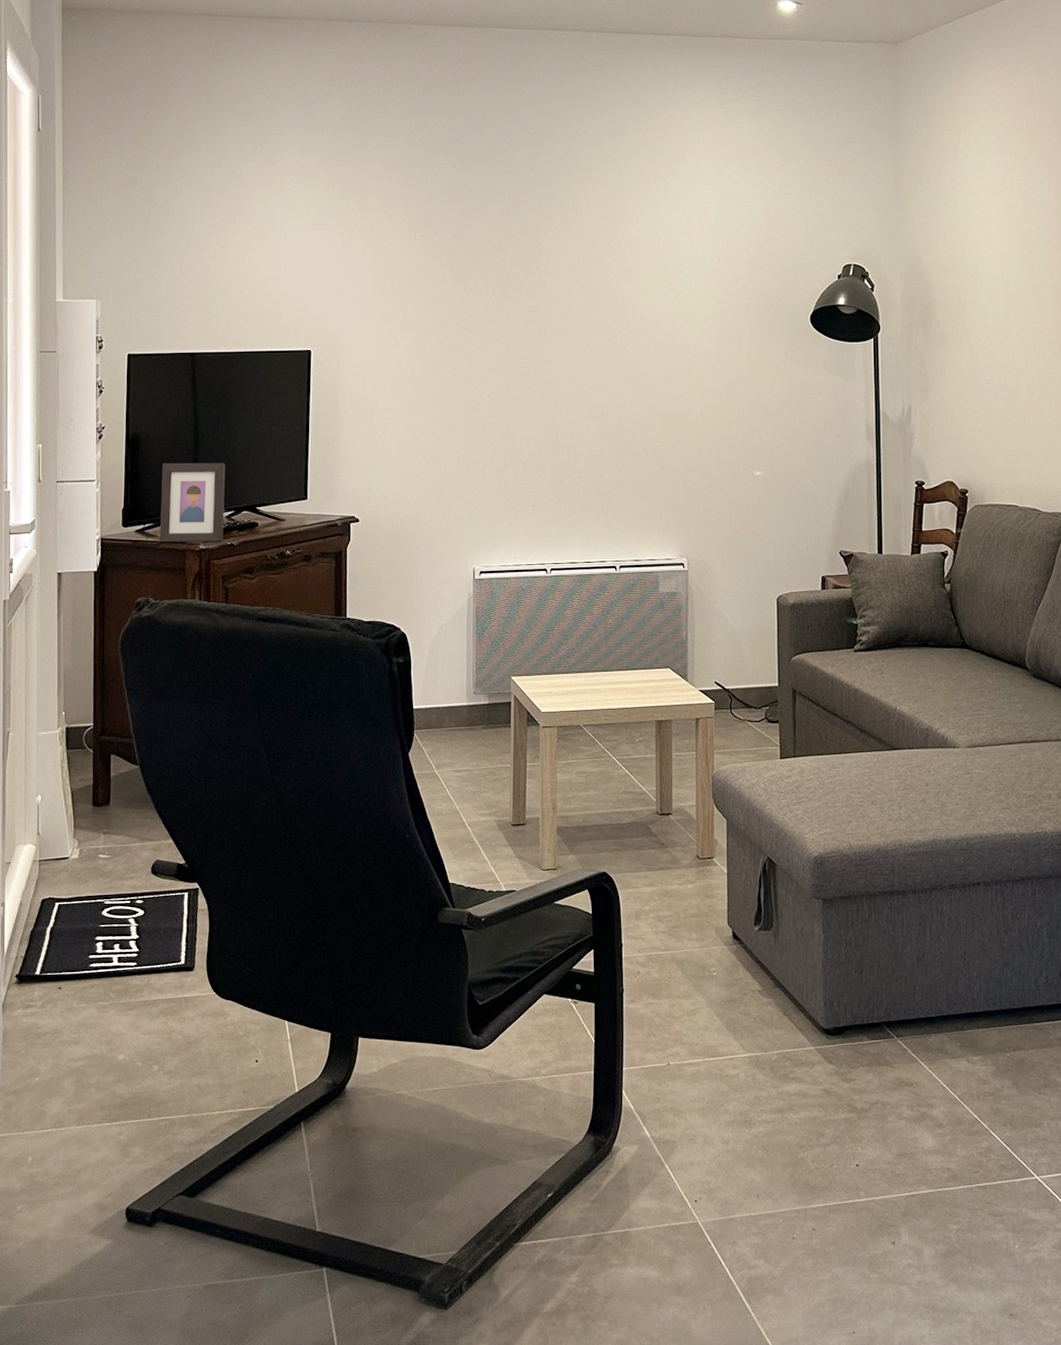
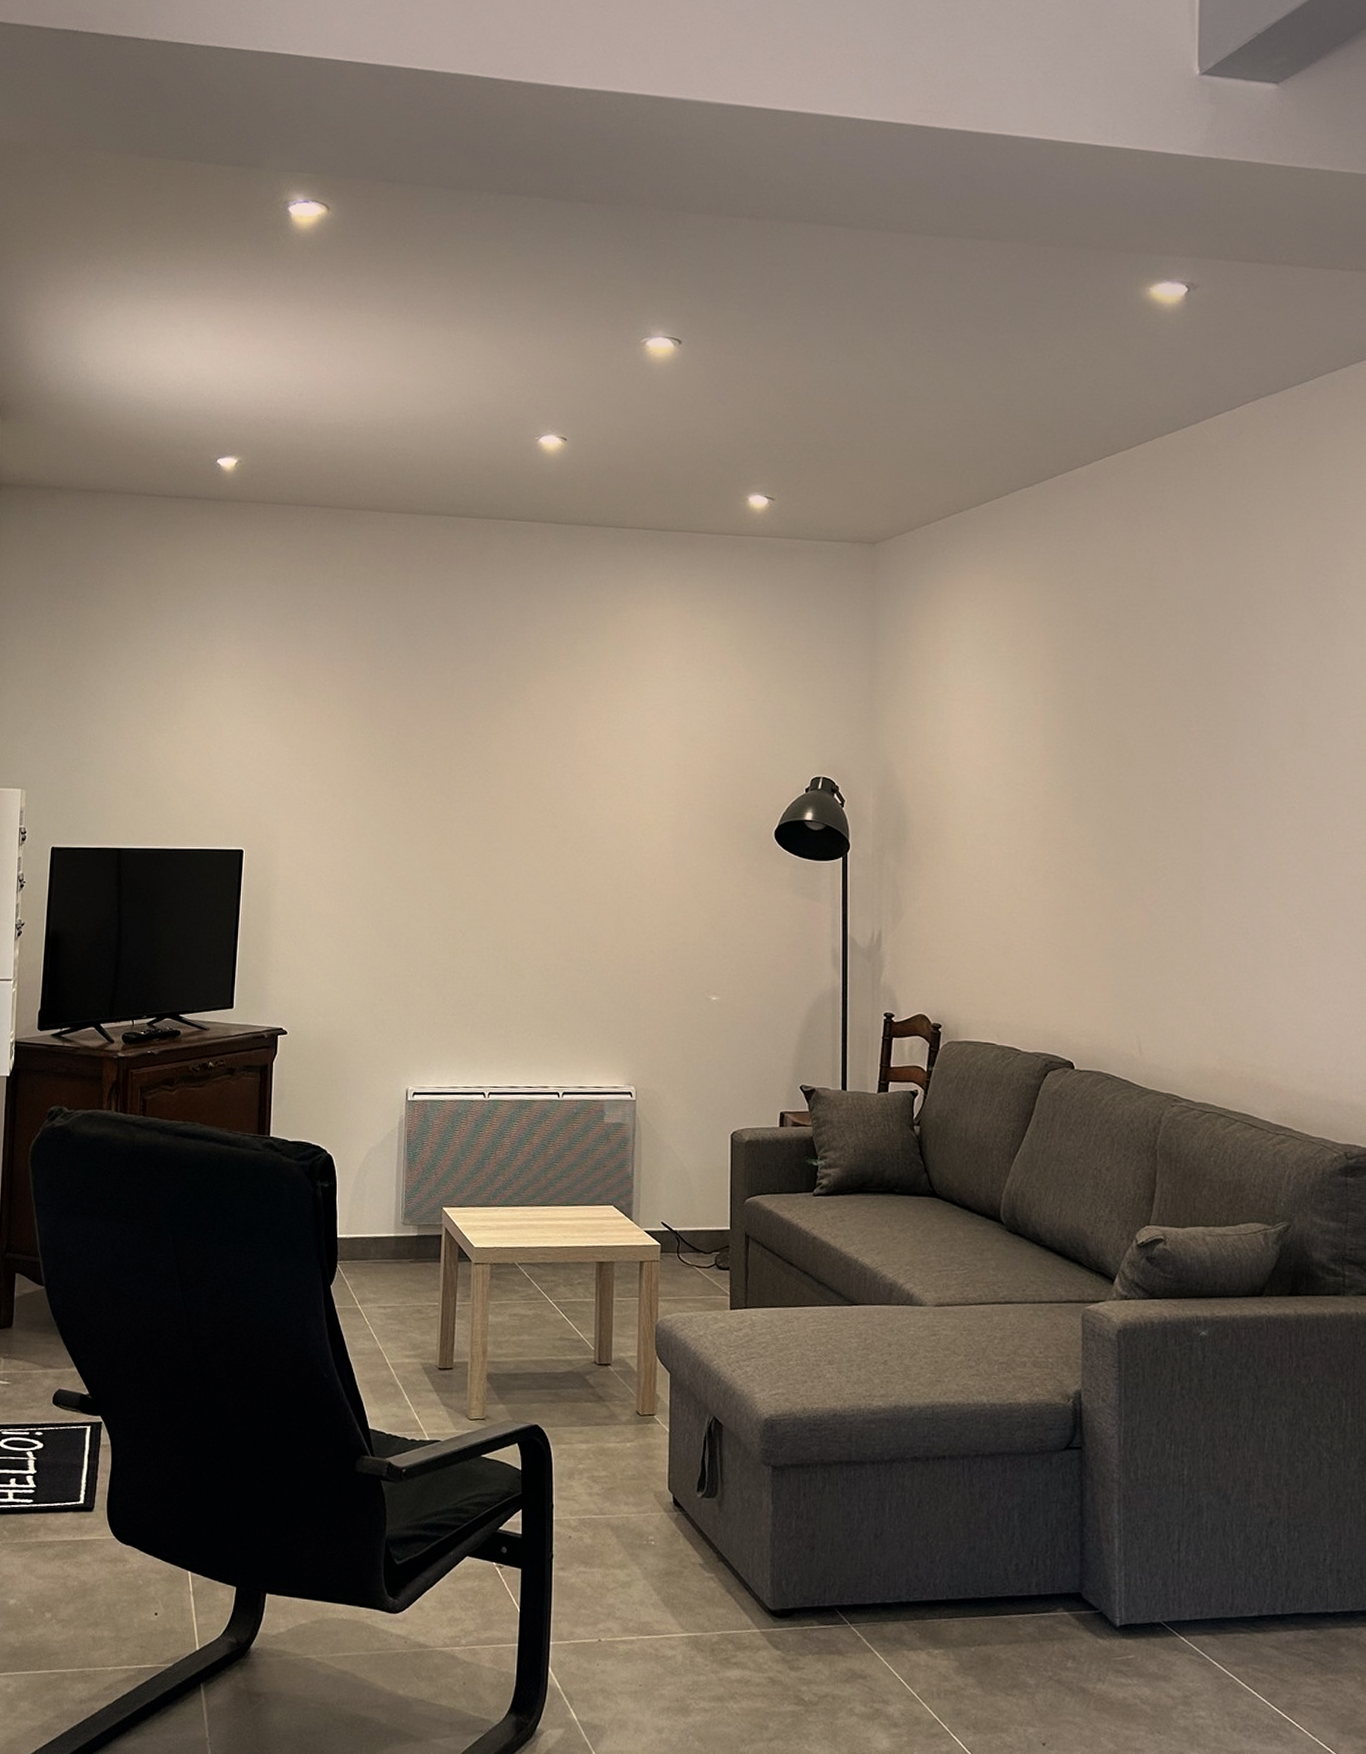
picture frame: present [159,462,226,543] -> none [76,963,148,1051]

